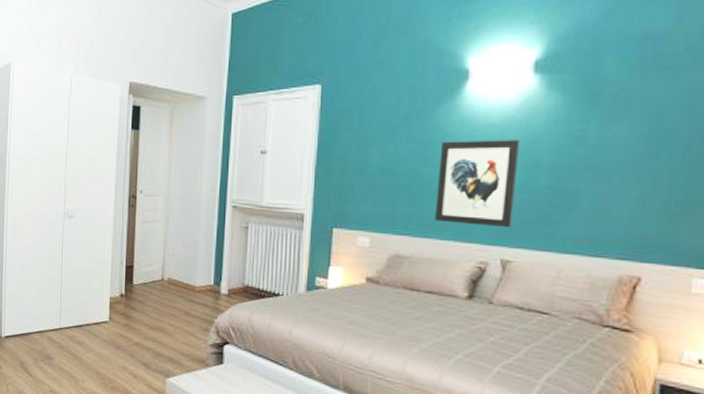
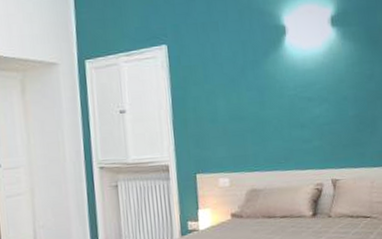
wall art: present [435,140,521,228] -> none [273,81,335,156]

